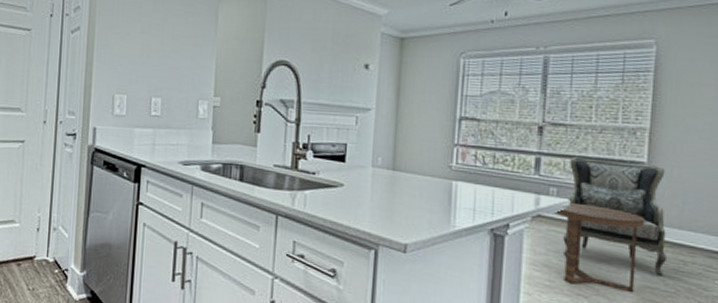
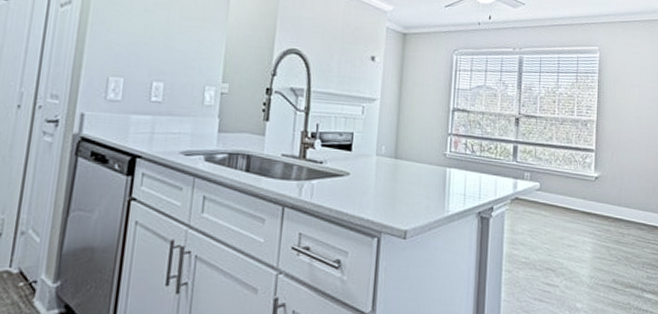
side table: present [552,203,646,293] -> none [527,186,595,264]
armchair: present [563,157,668,277] -> none [535,145,611,248]

